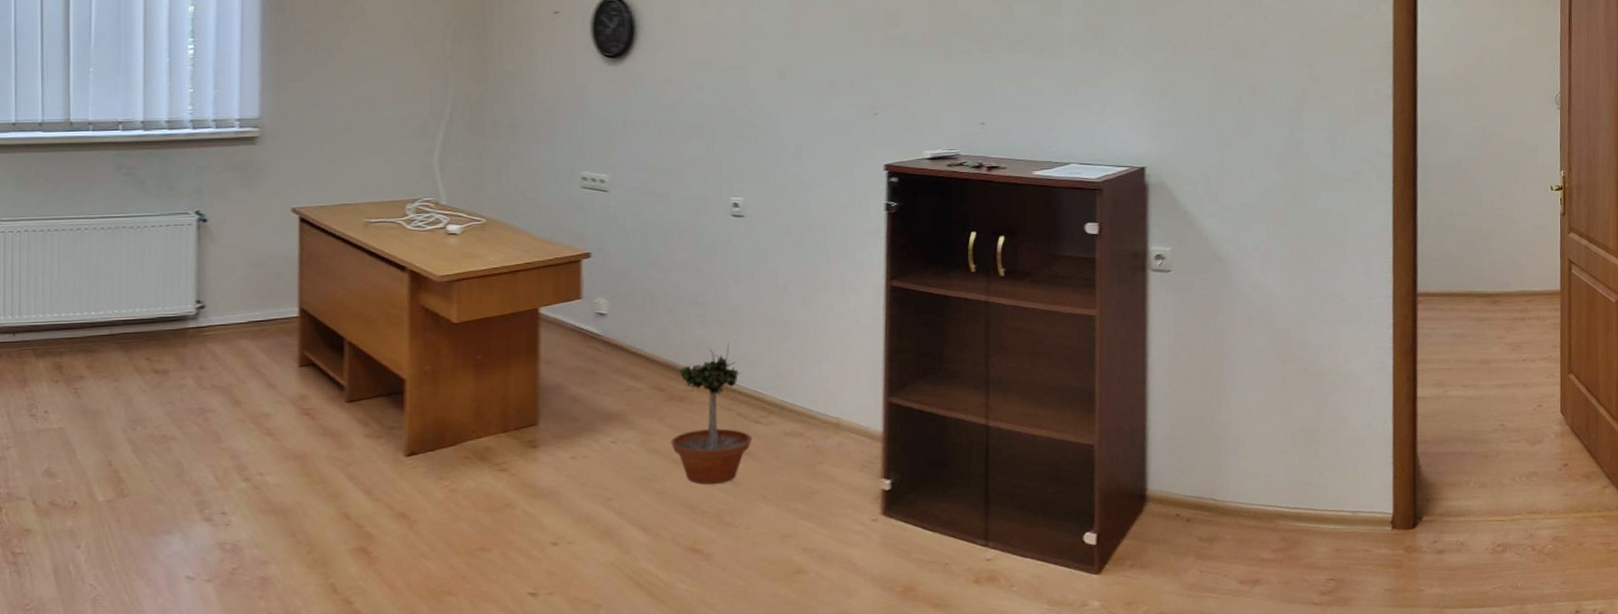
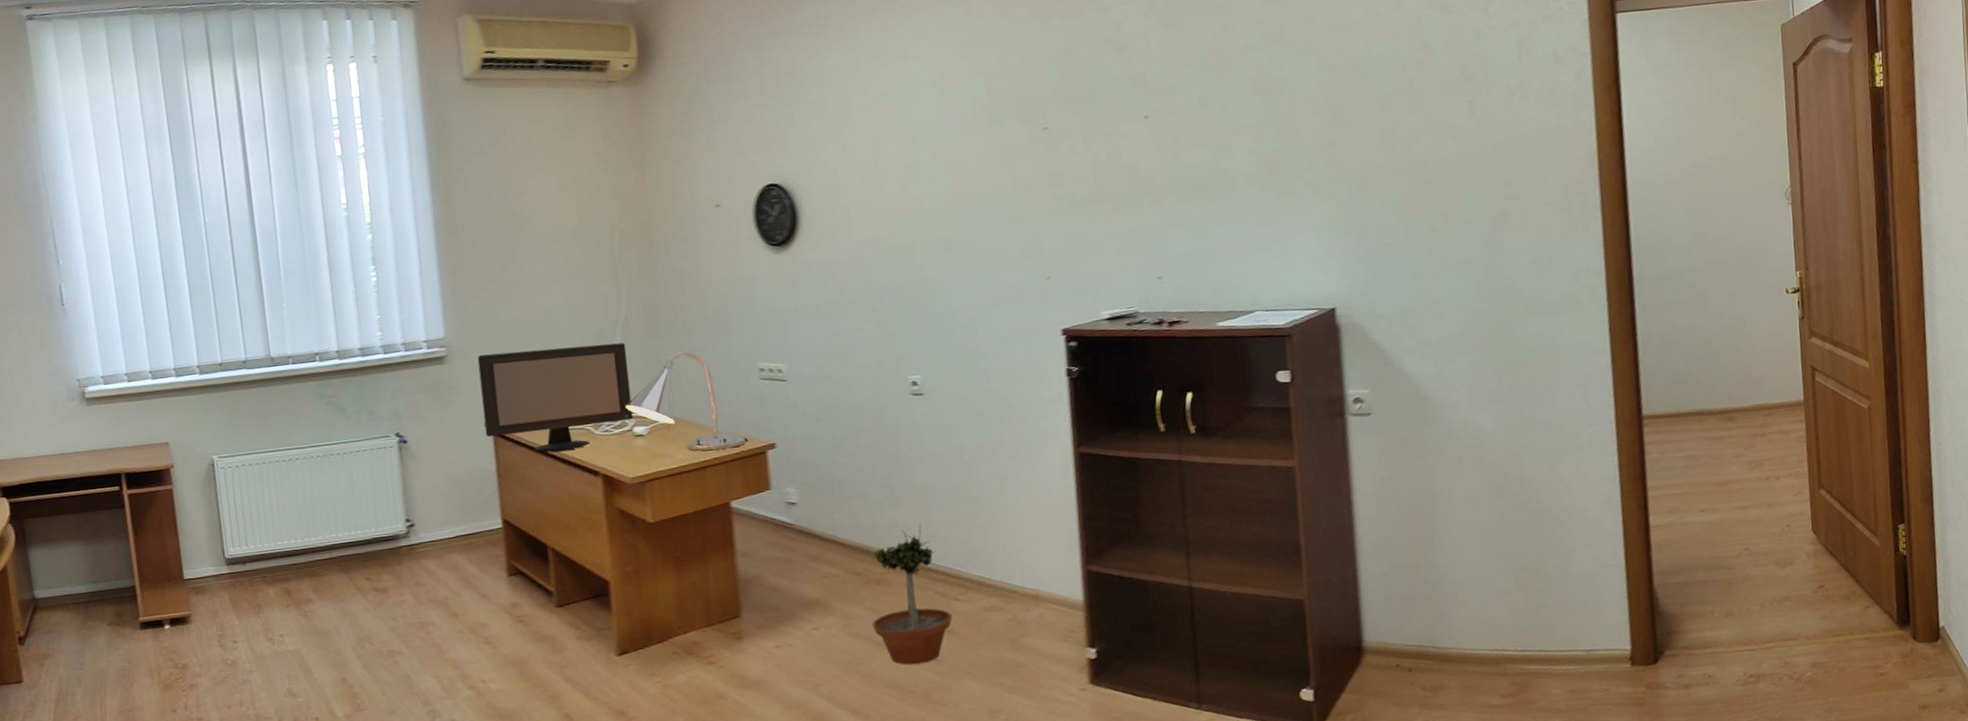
computer monitor: none [291,138,448,243] -> present [477,342,634,453]
table lamp: none [441,153,564,255] -> present [626,350,749,451]

